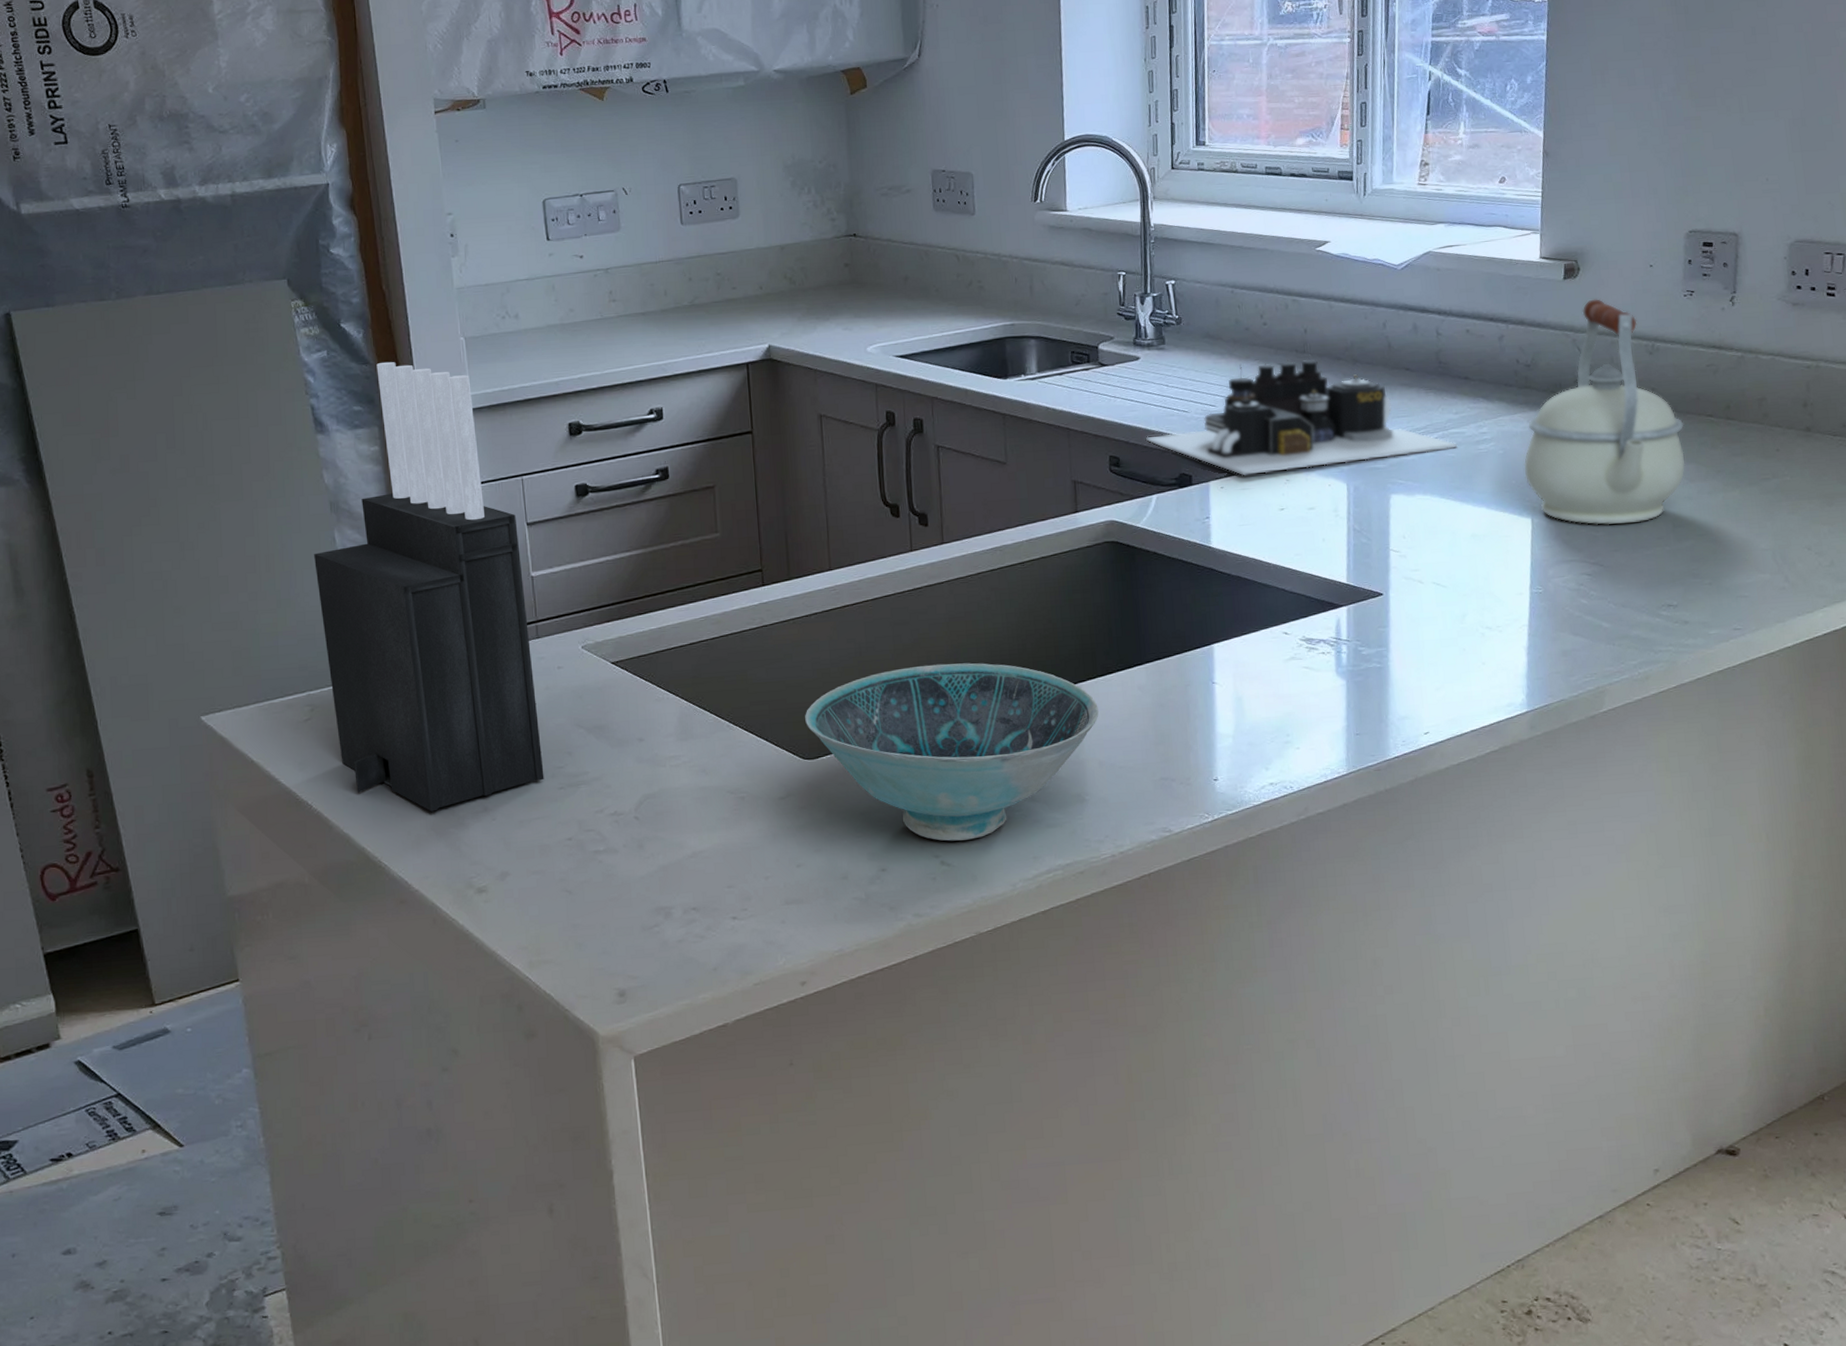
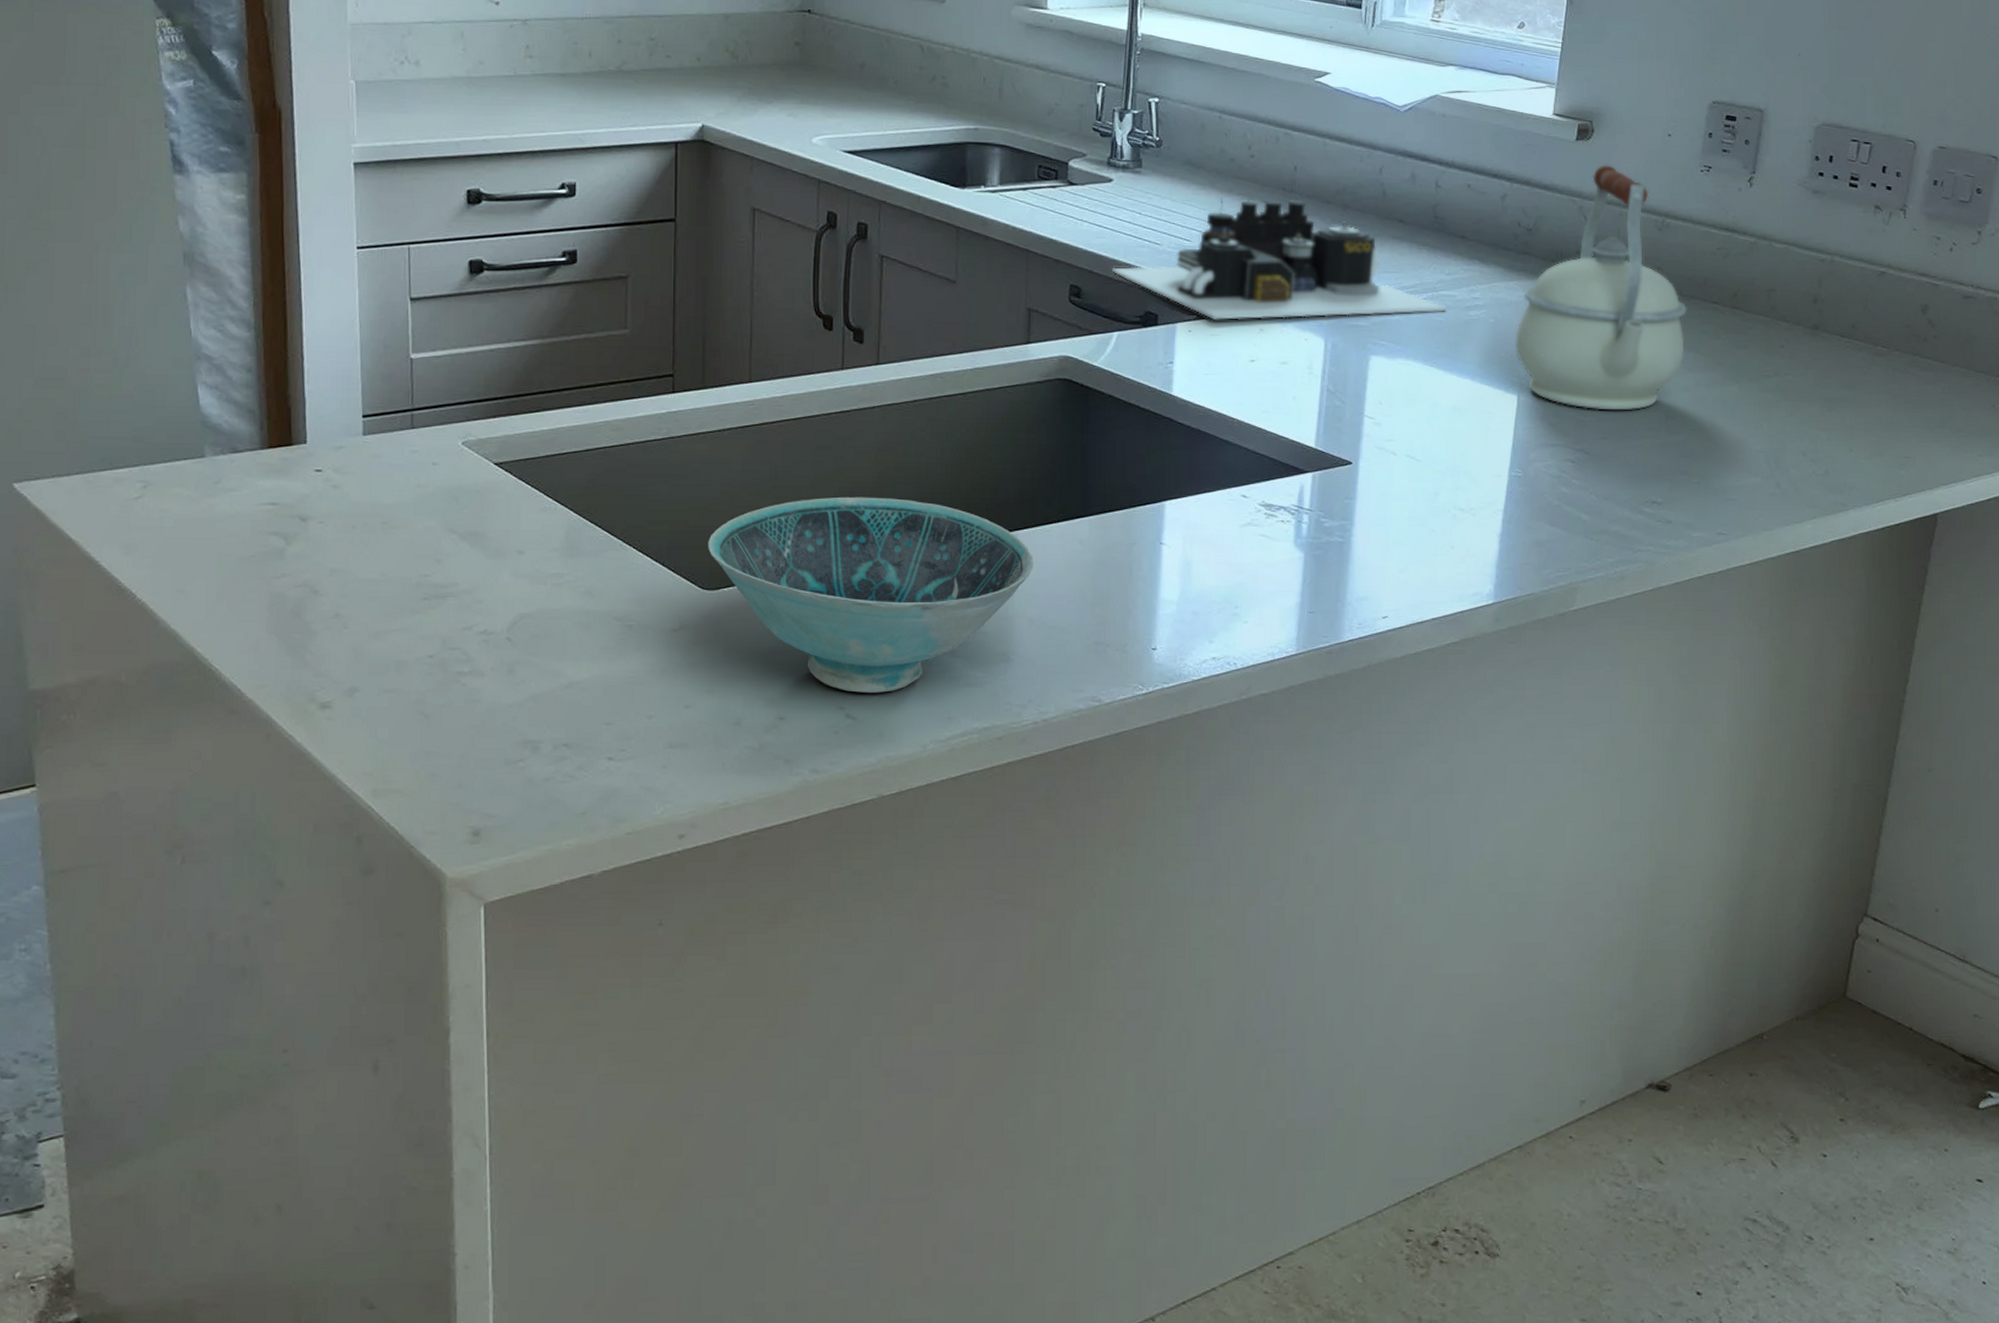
knife block: present [314,361,544,812] -> none [160,99,408,613]

